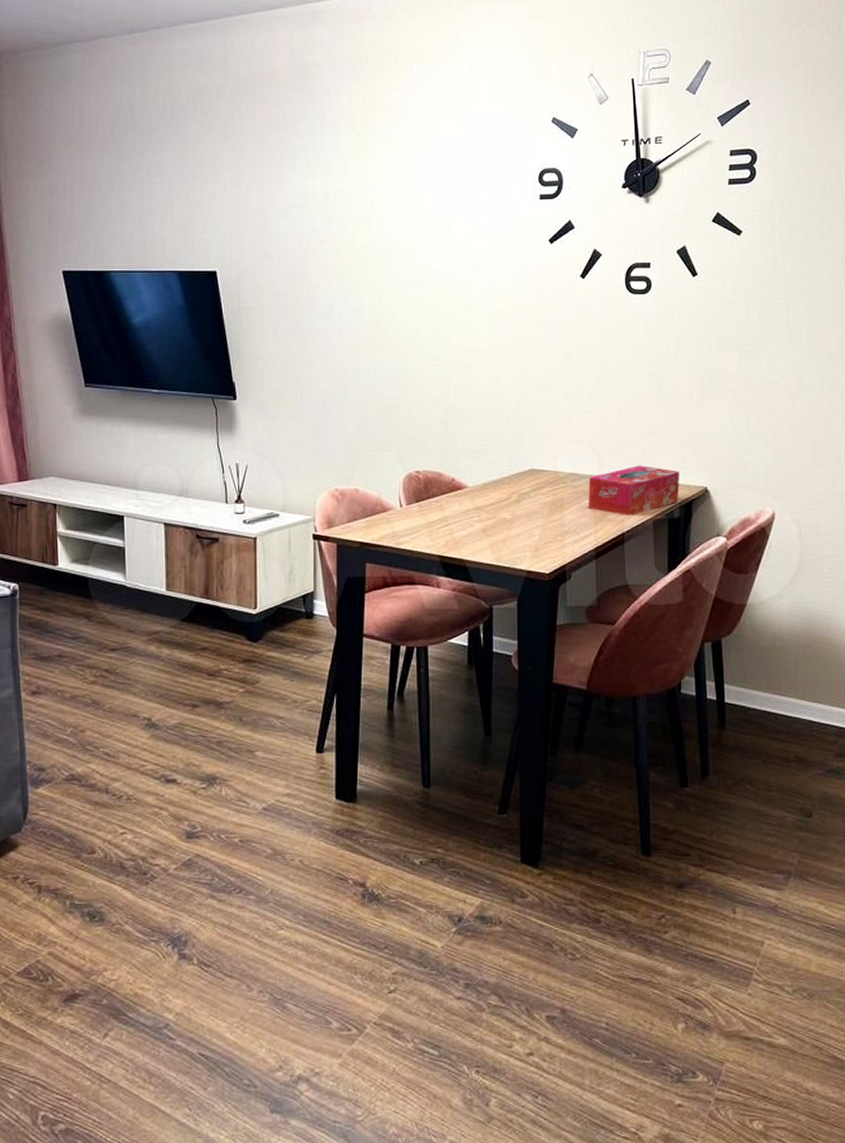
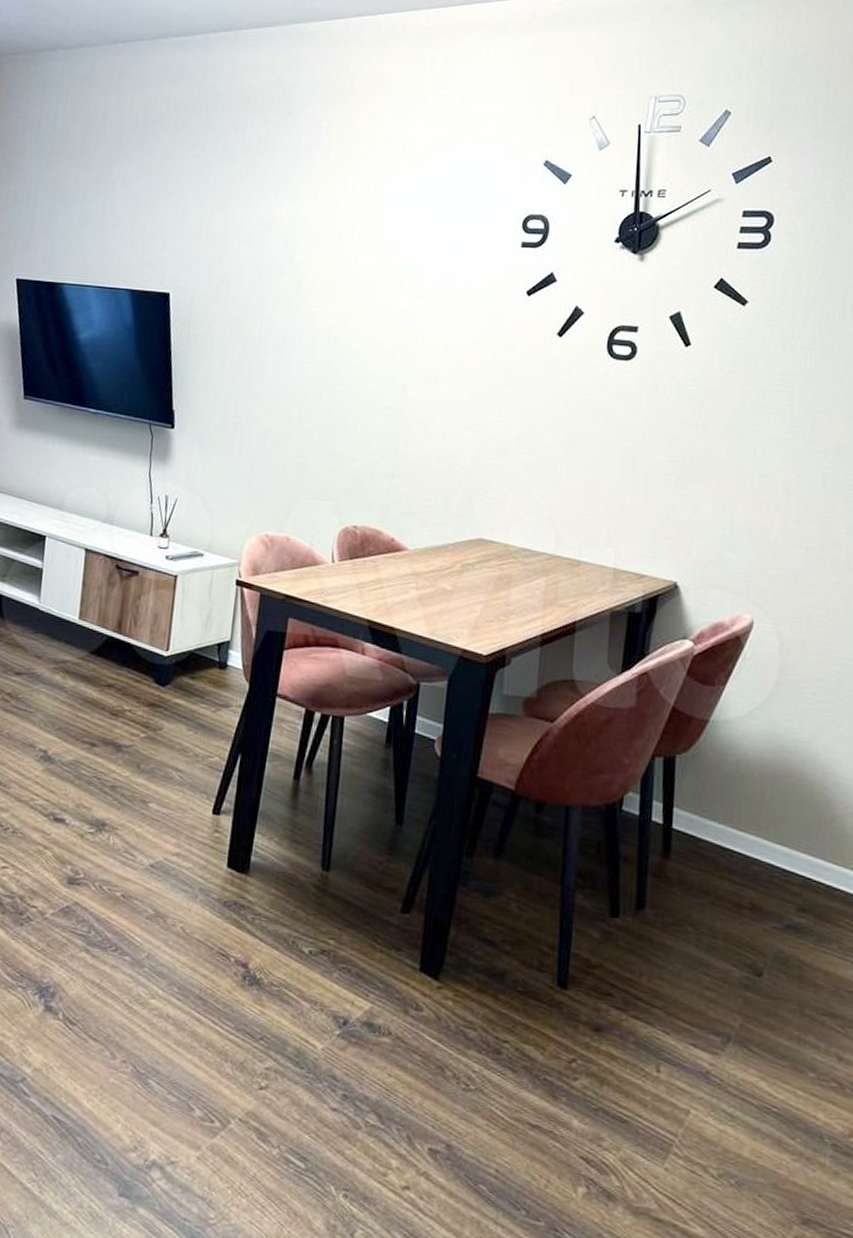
tissue box: present [588,465,680,516] -> none [539,548,648,604]

